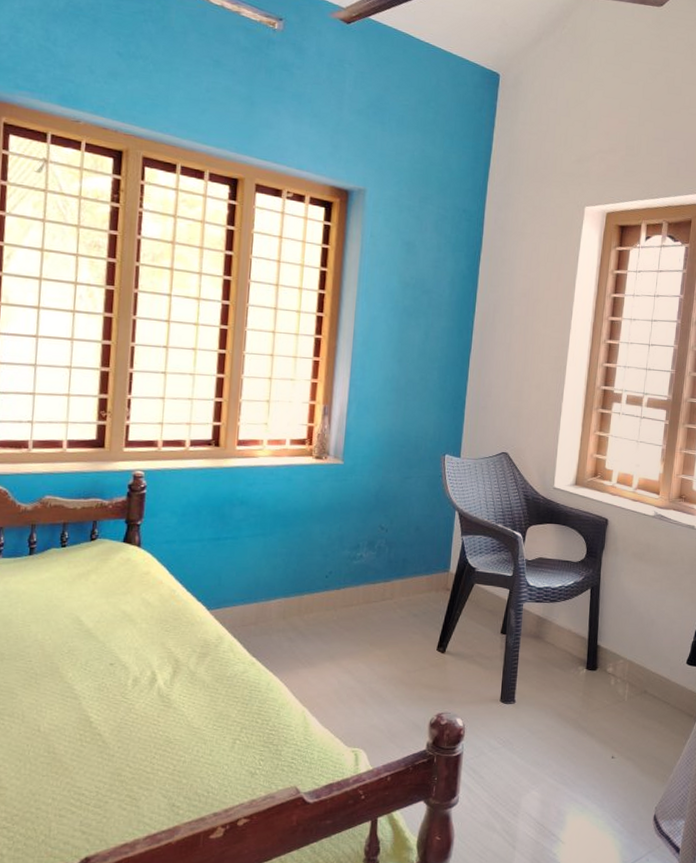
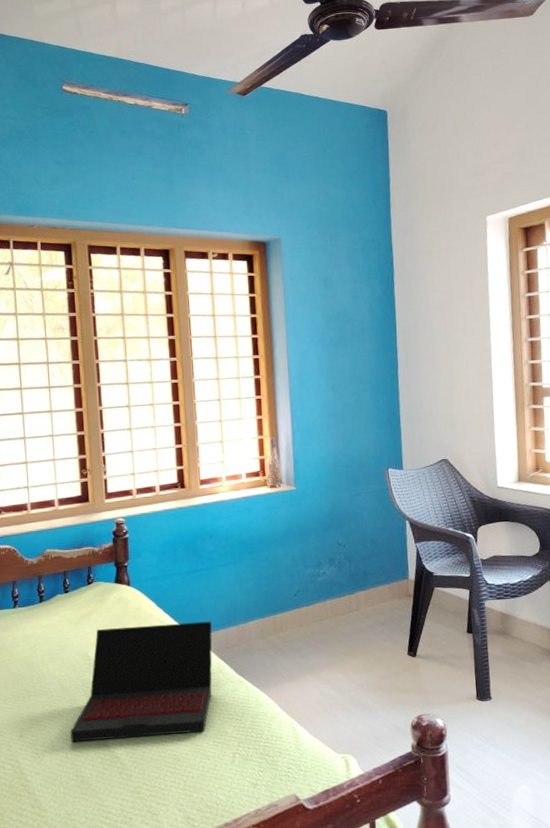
laptop: none [46,592,230,715] -> present [71,621,212,743]

